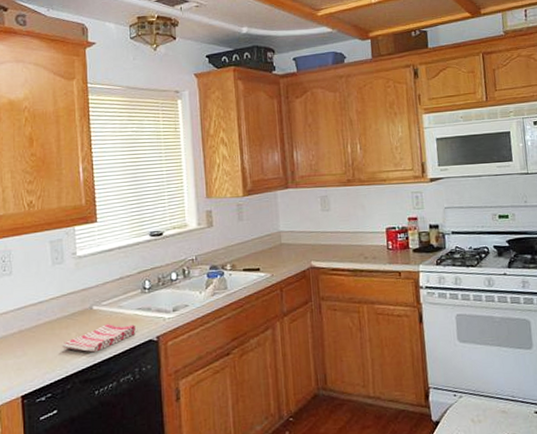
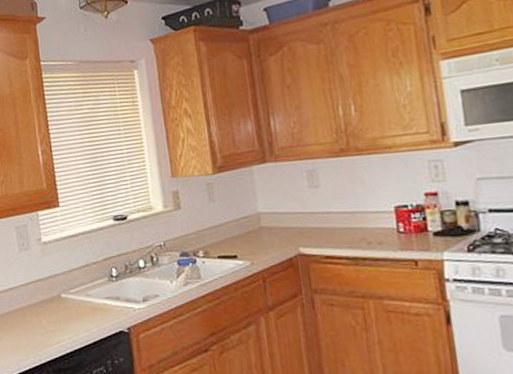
dish towel: present [62,324,136,353] -> none [34,313,105,342]

